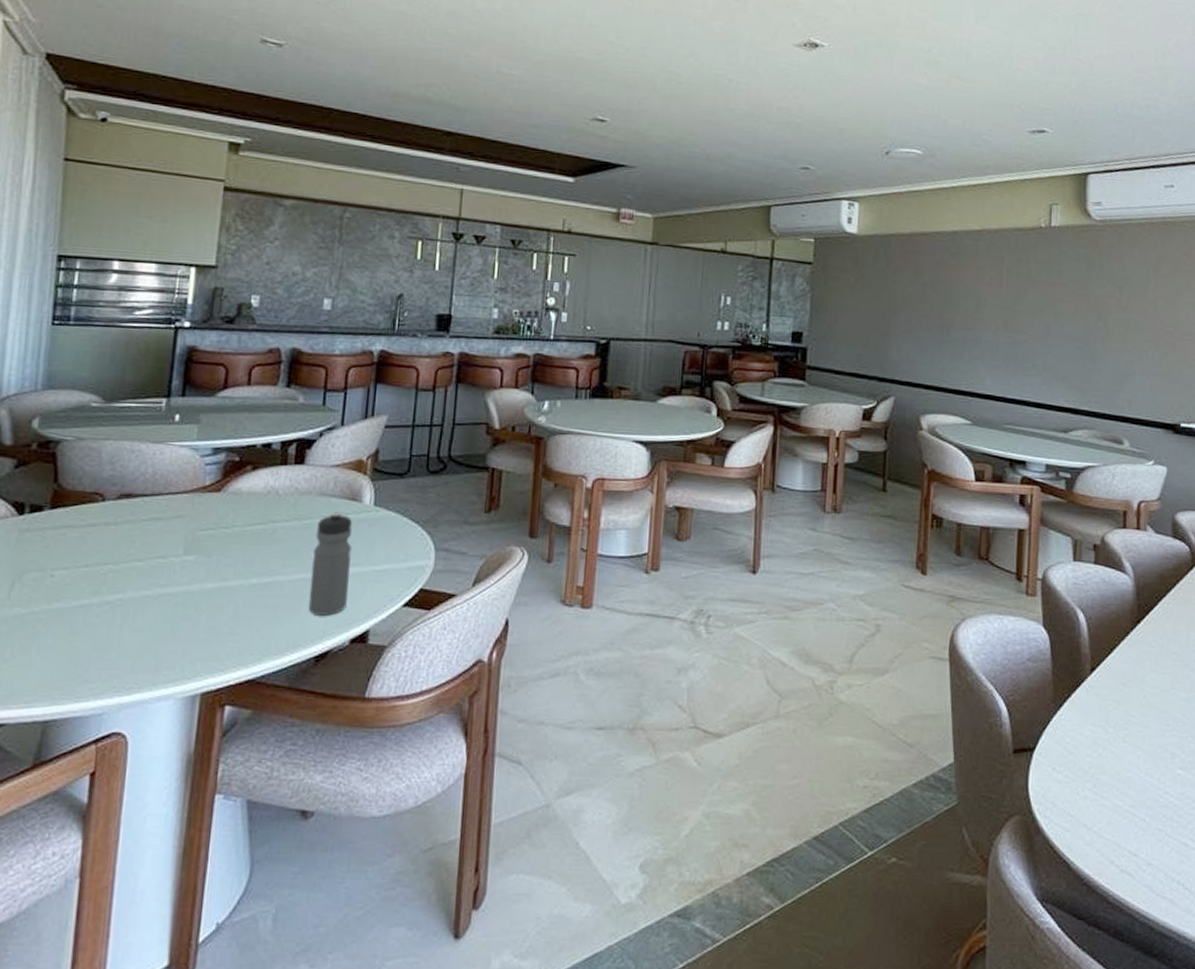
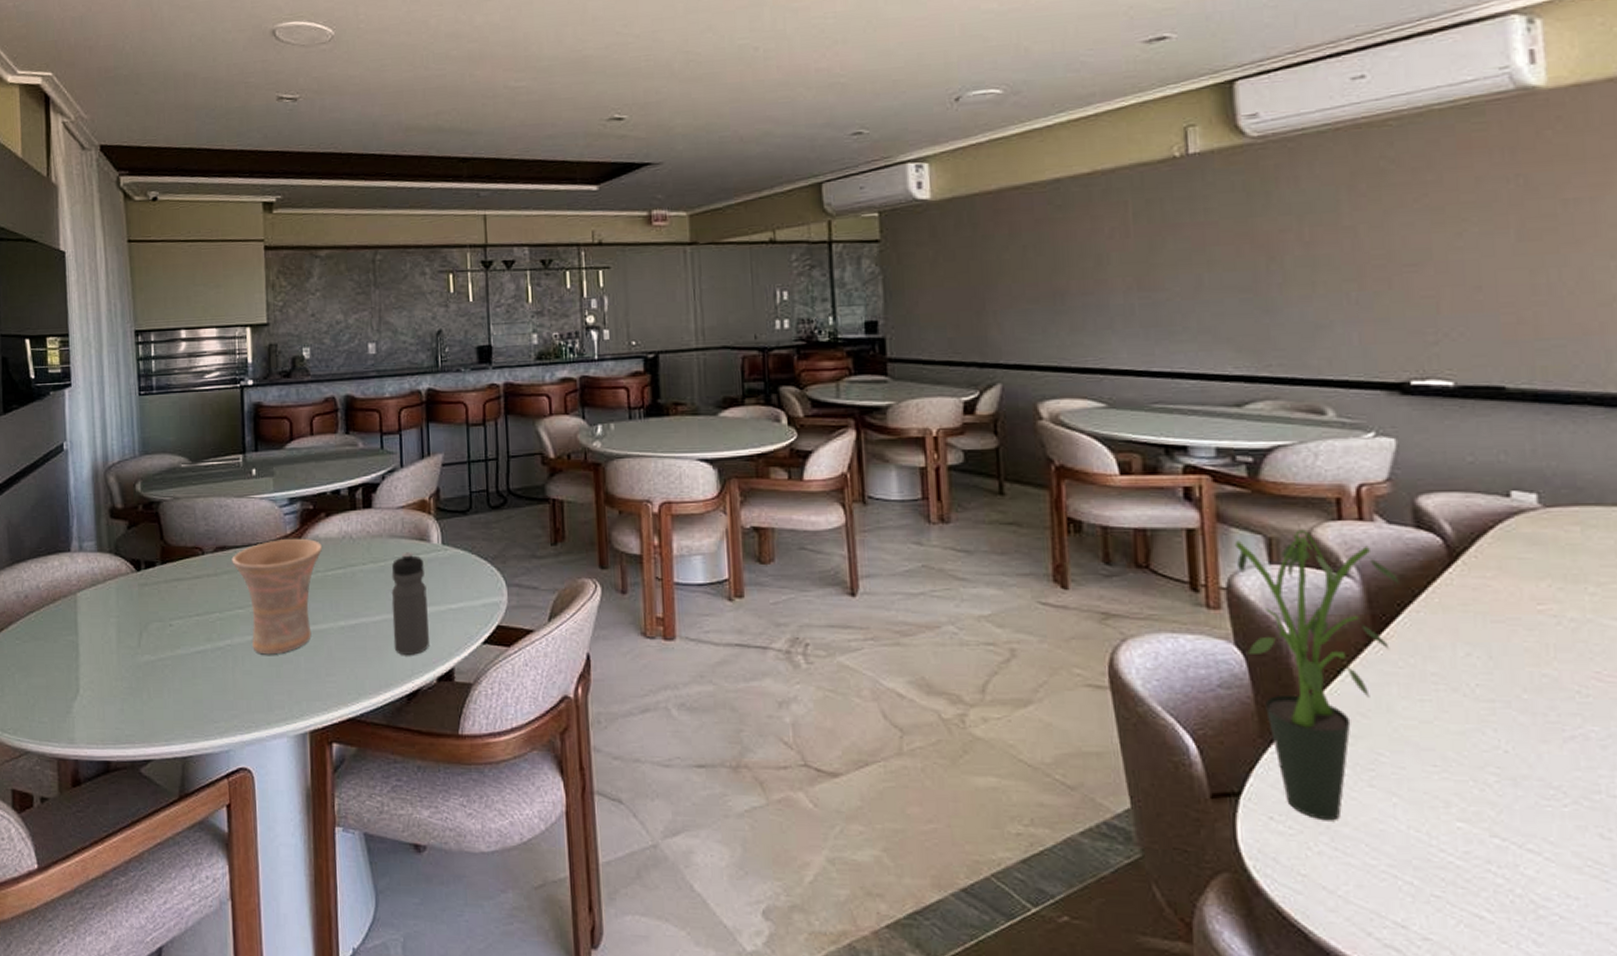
vase: none [136,489,245,612] -> present [232,538,323,655]
potted plant: none [1051,534,1158,771] -> present [1234,529,1399,821]

